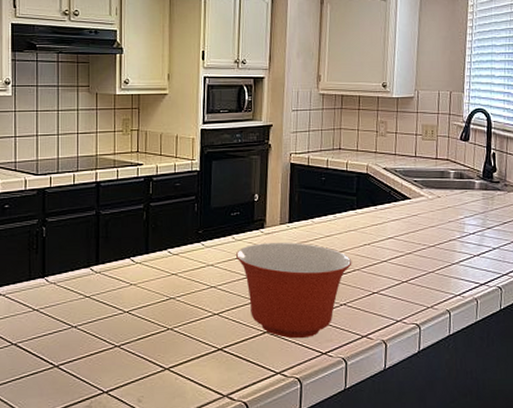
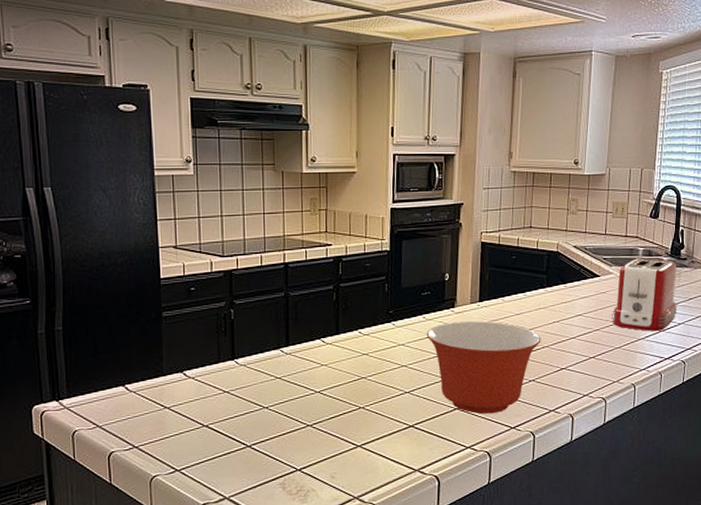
toaster: none [424,181,492,255] -> present [612,258,678,331]

